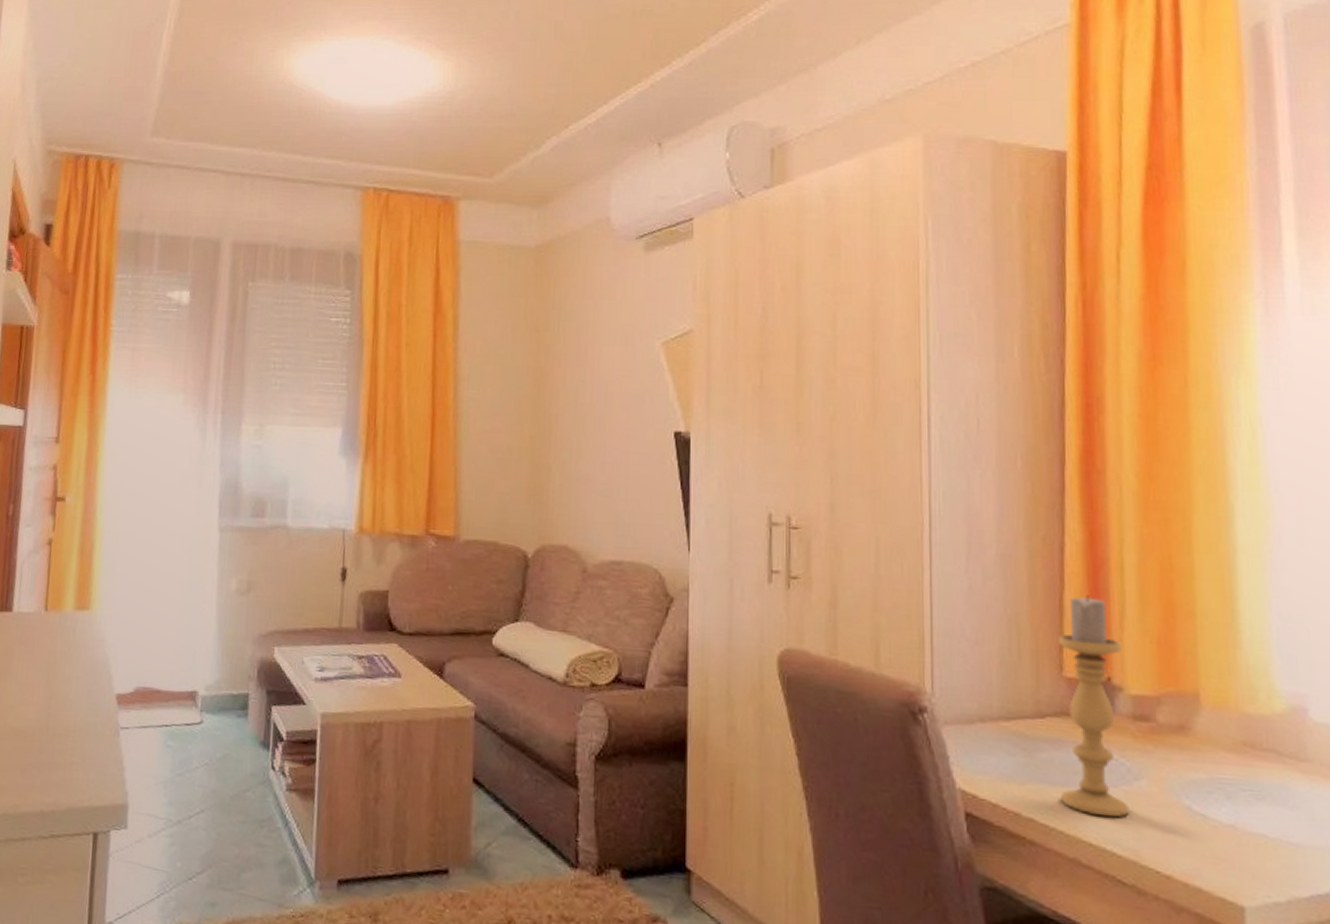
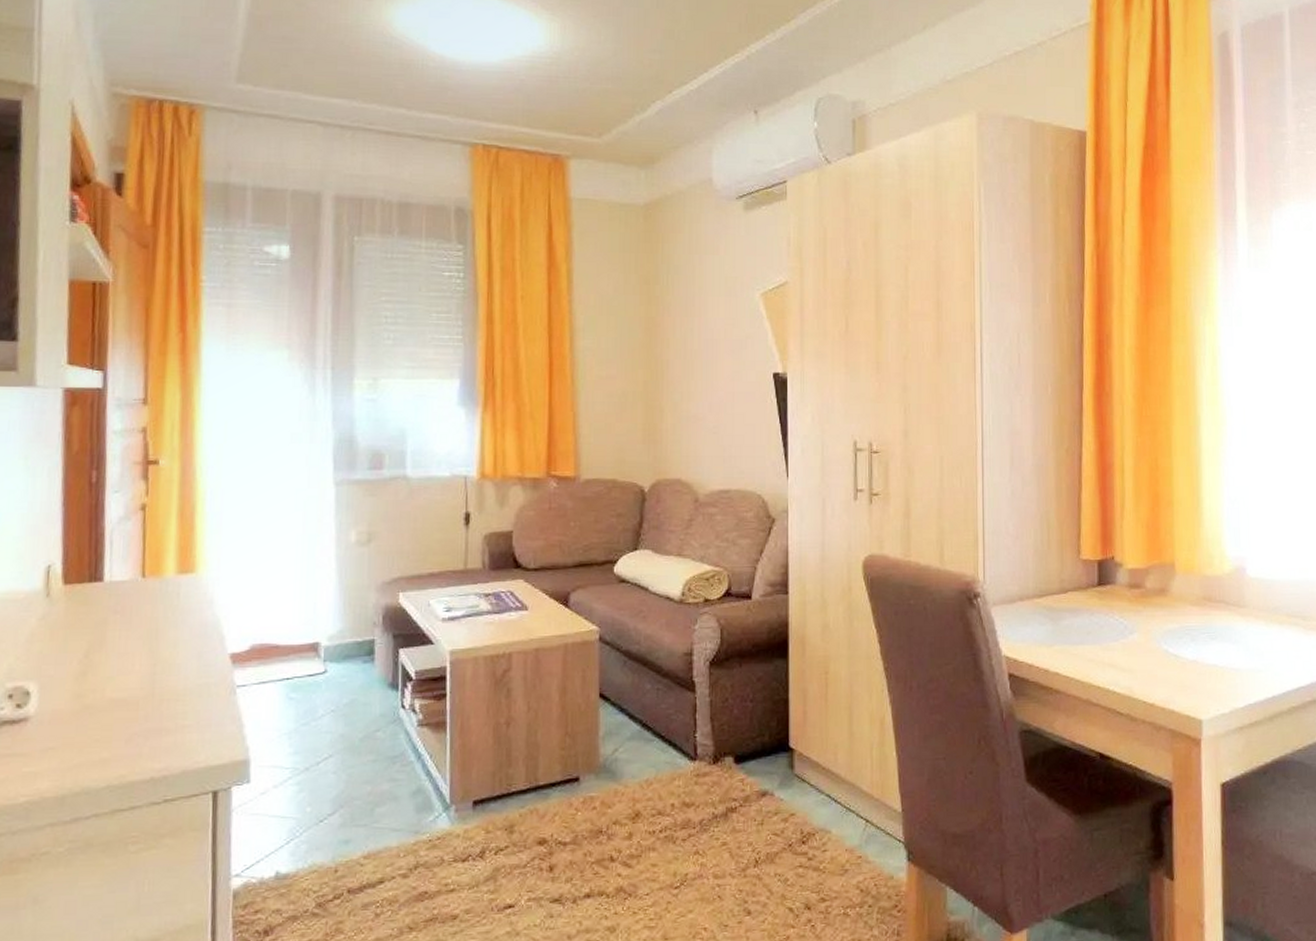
candle holder: present [1058,595,1130,818] -> none [1077,493,1126,665]

